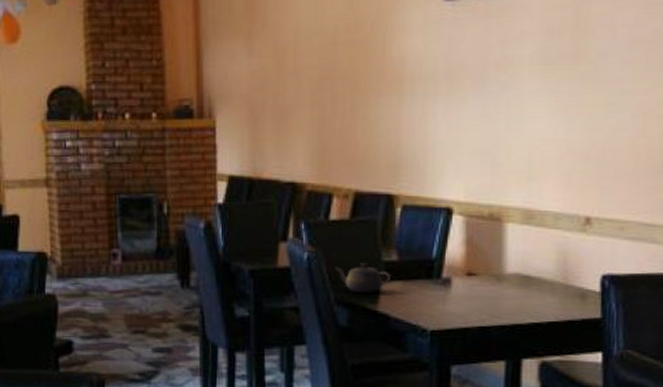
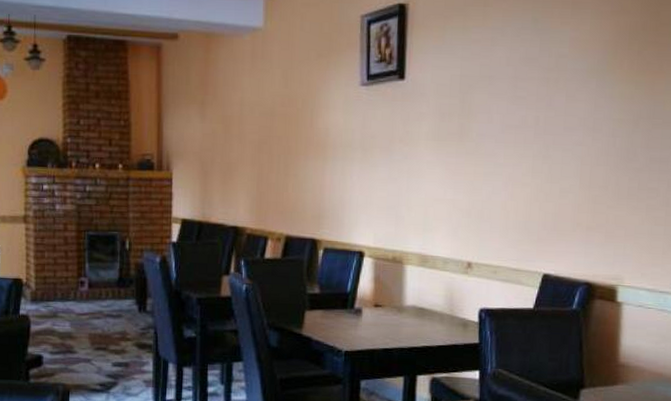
teapot: present [335,263,390,294] -> none [268,294,313,320]

